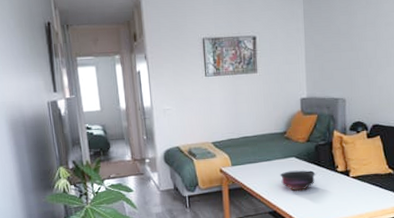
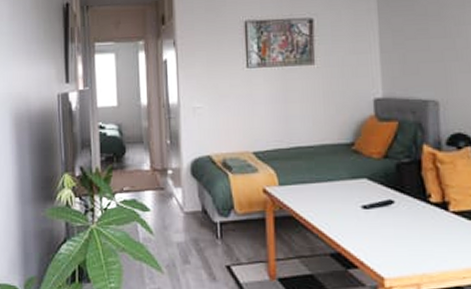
bowl: present [280,170,316,191] -> none [346,197,398,226]

